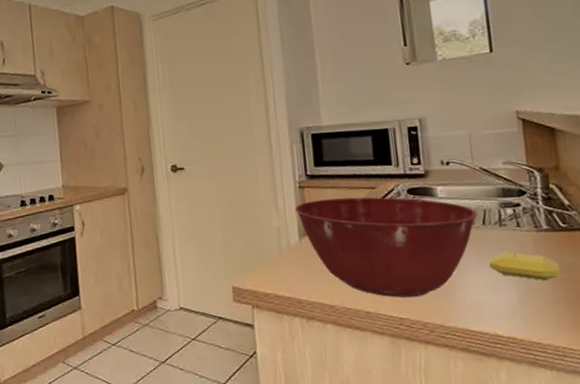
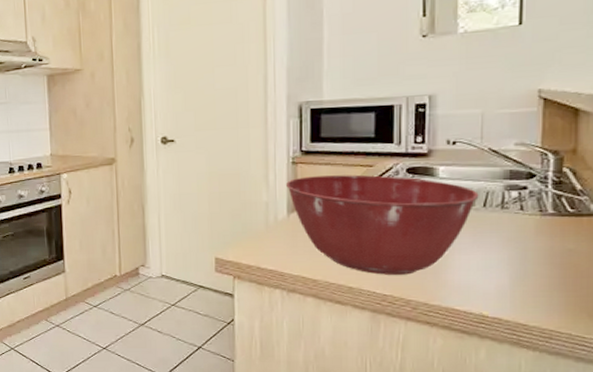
soap bar: present [488,251,560,281] -> none [483,234,559,265]

